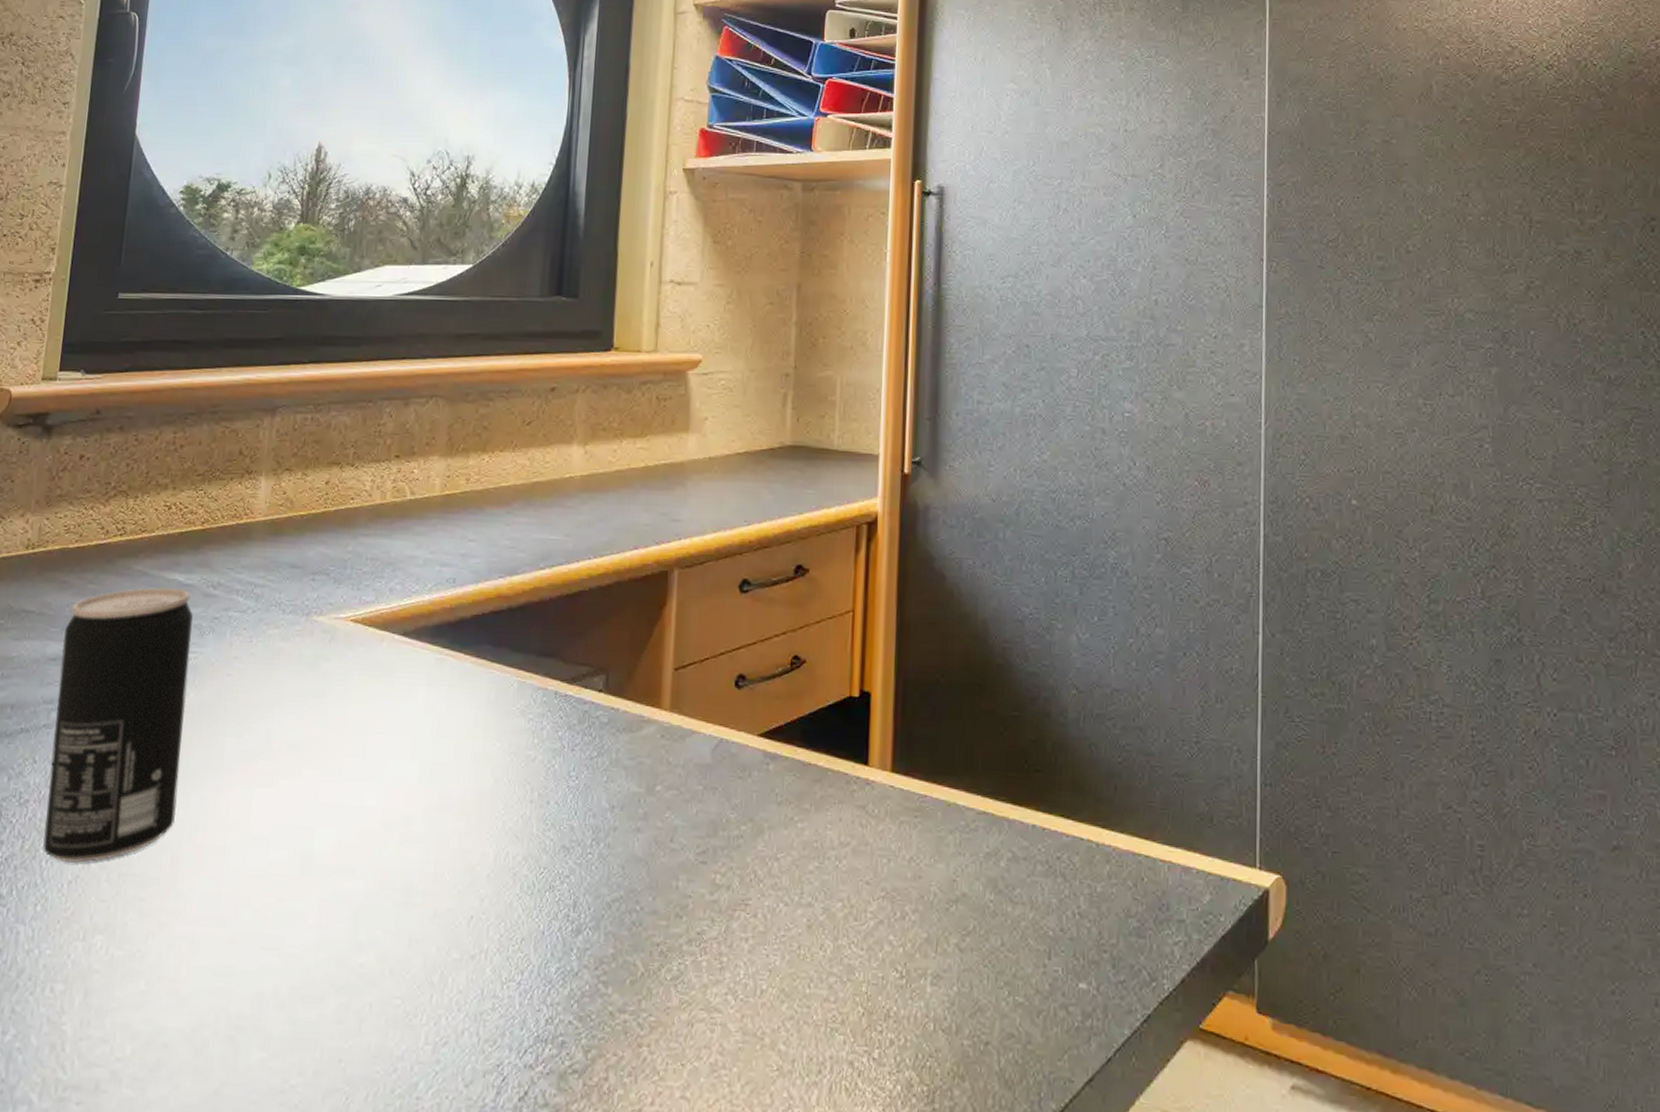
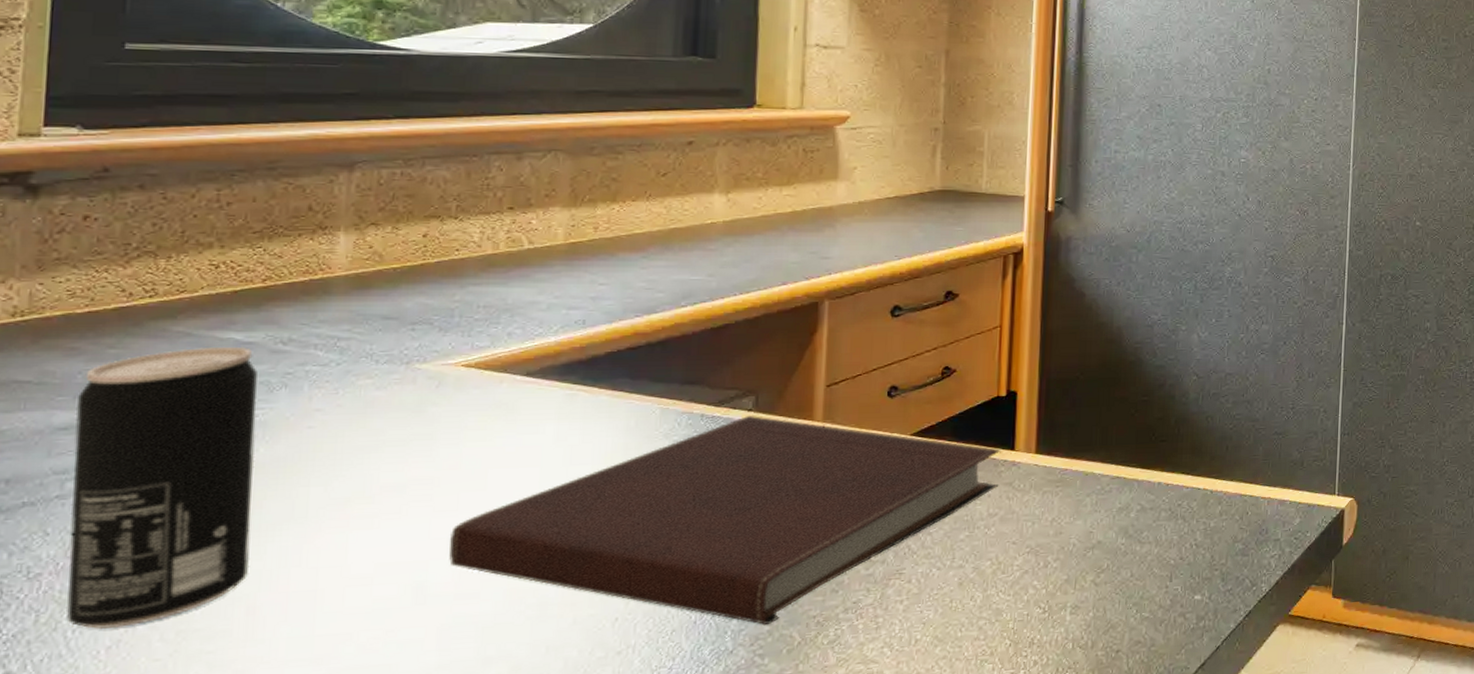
notebook: none [331,696,854,947] -> present [449,414,1001,626]

